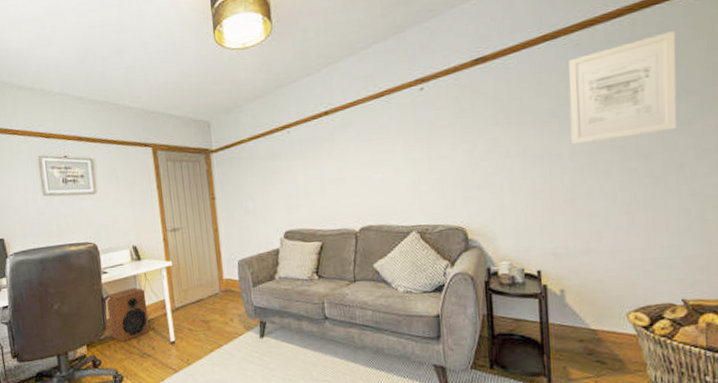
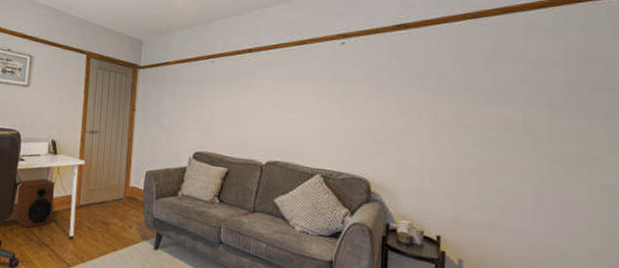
wall art: present [568,30,678,144] -> none [482,28,597,122]

